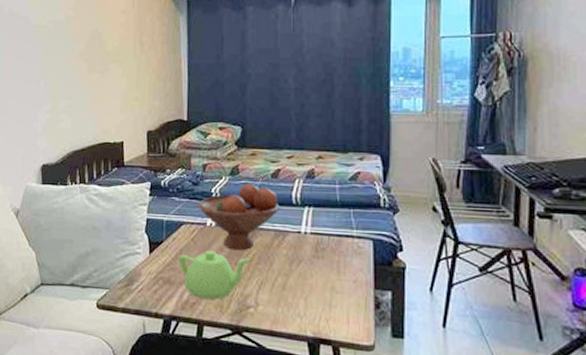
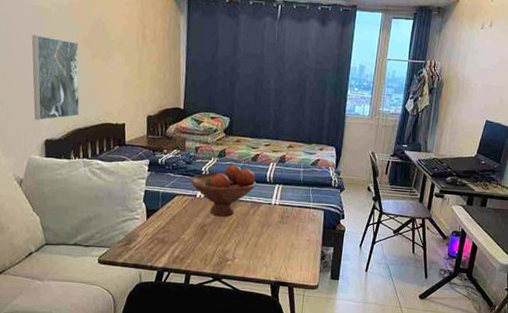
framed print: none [30,55,76,144] -> present [31,35,80,121]
teapot: present [178,250,250,300] -> none [171,216,231,255]

